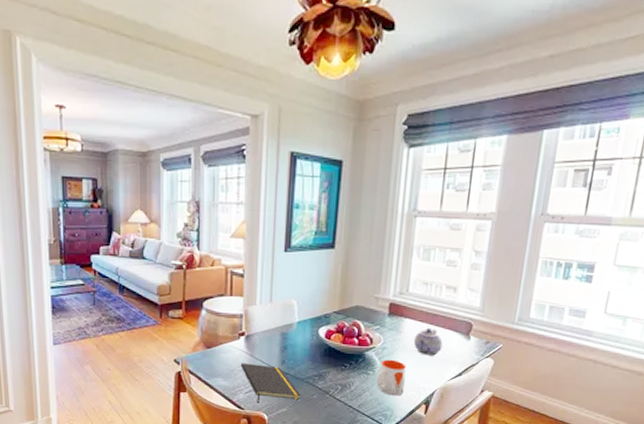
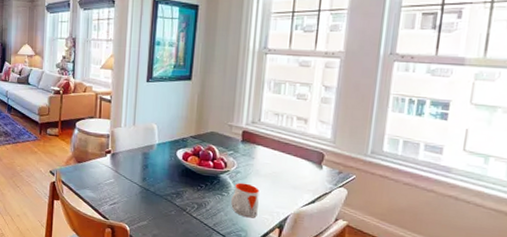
notepad: present [240,363,302,403] -> none [106,177,161,215]
teapot: present [413,327,443,356] -> none [266,155,295,182]

